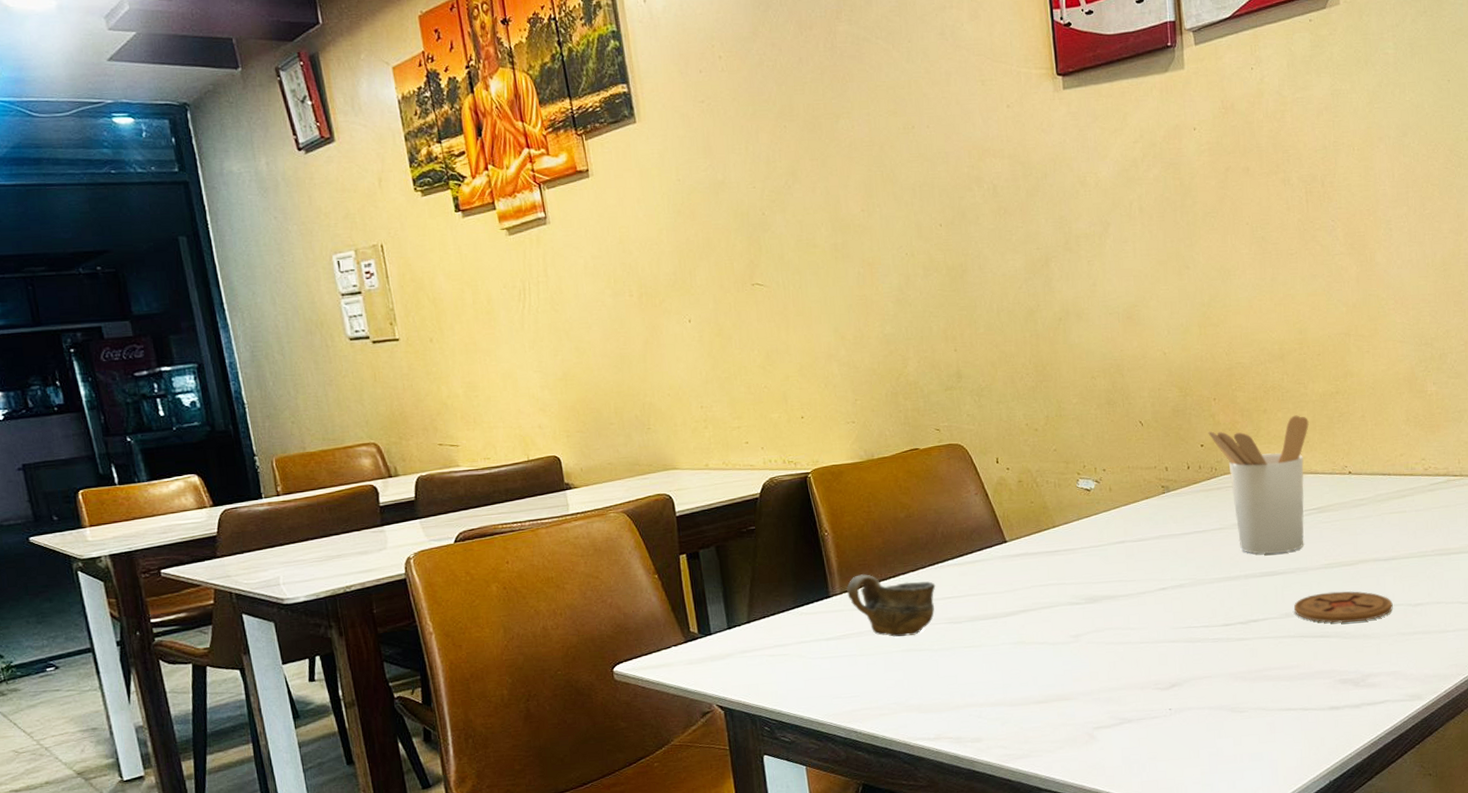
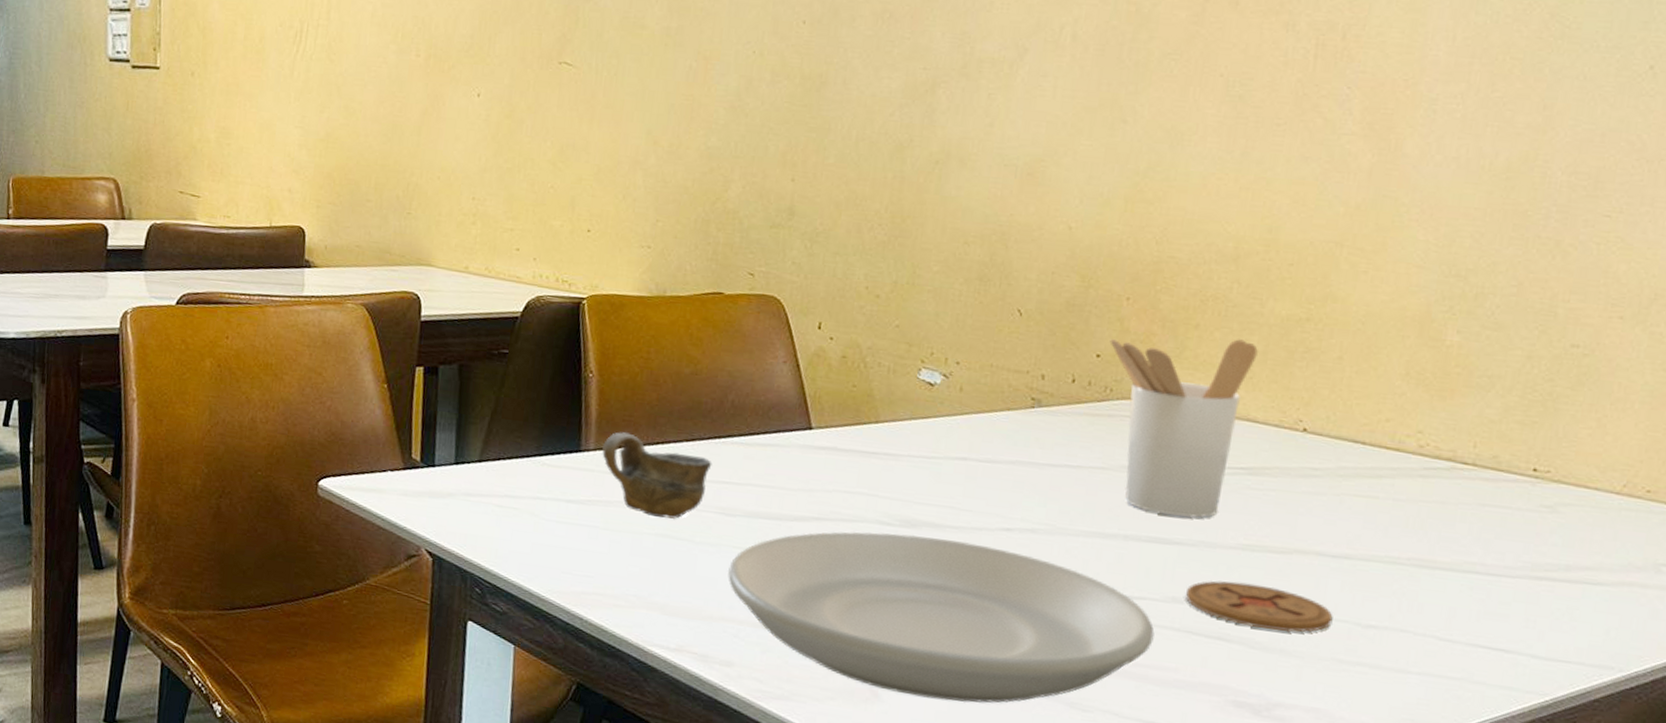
plate: none [964,604,1279,731] -> present [728,532,1155,703]

